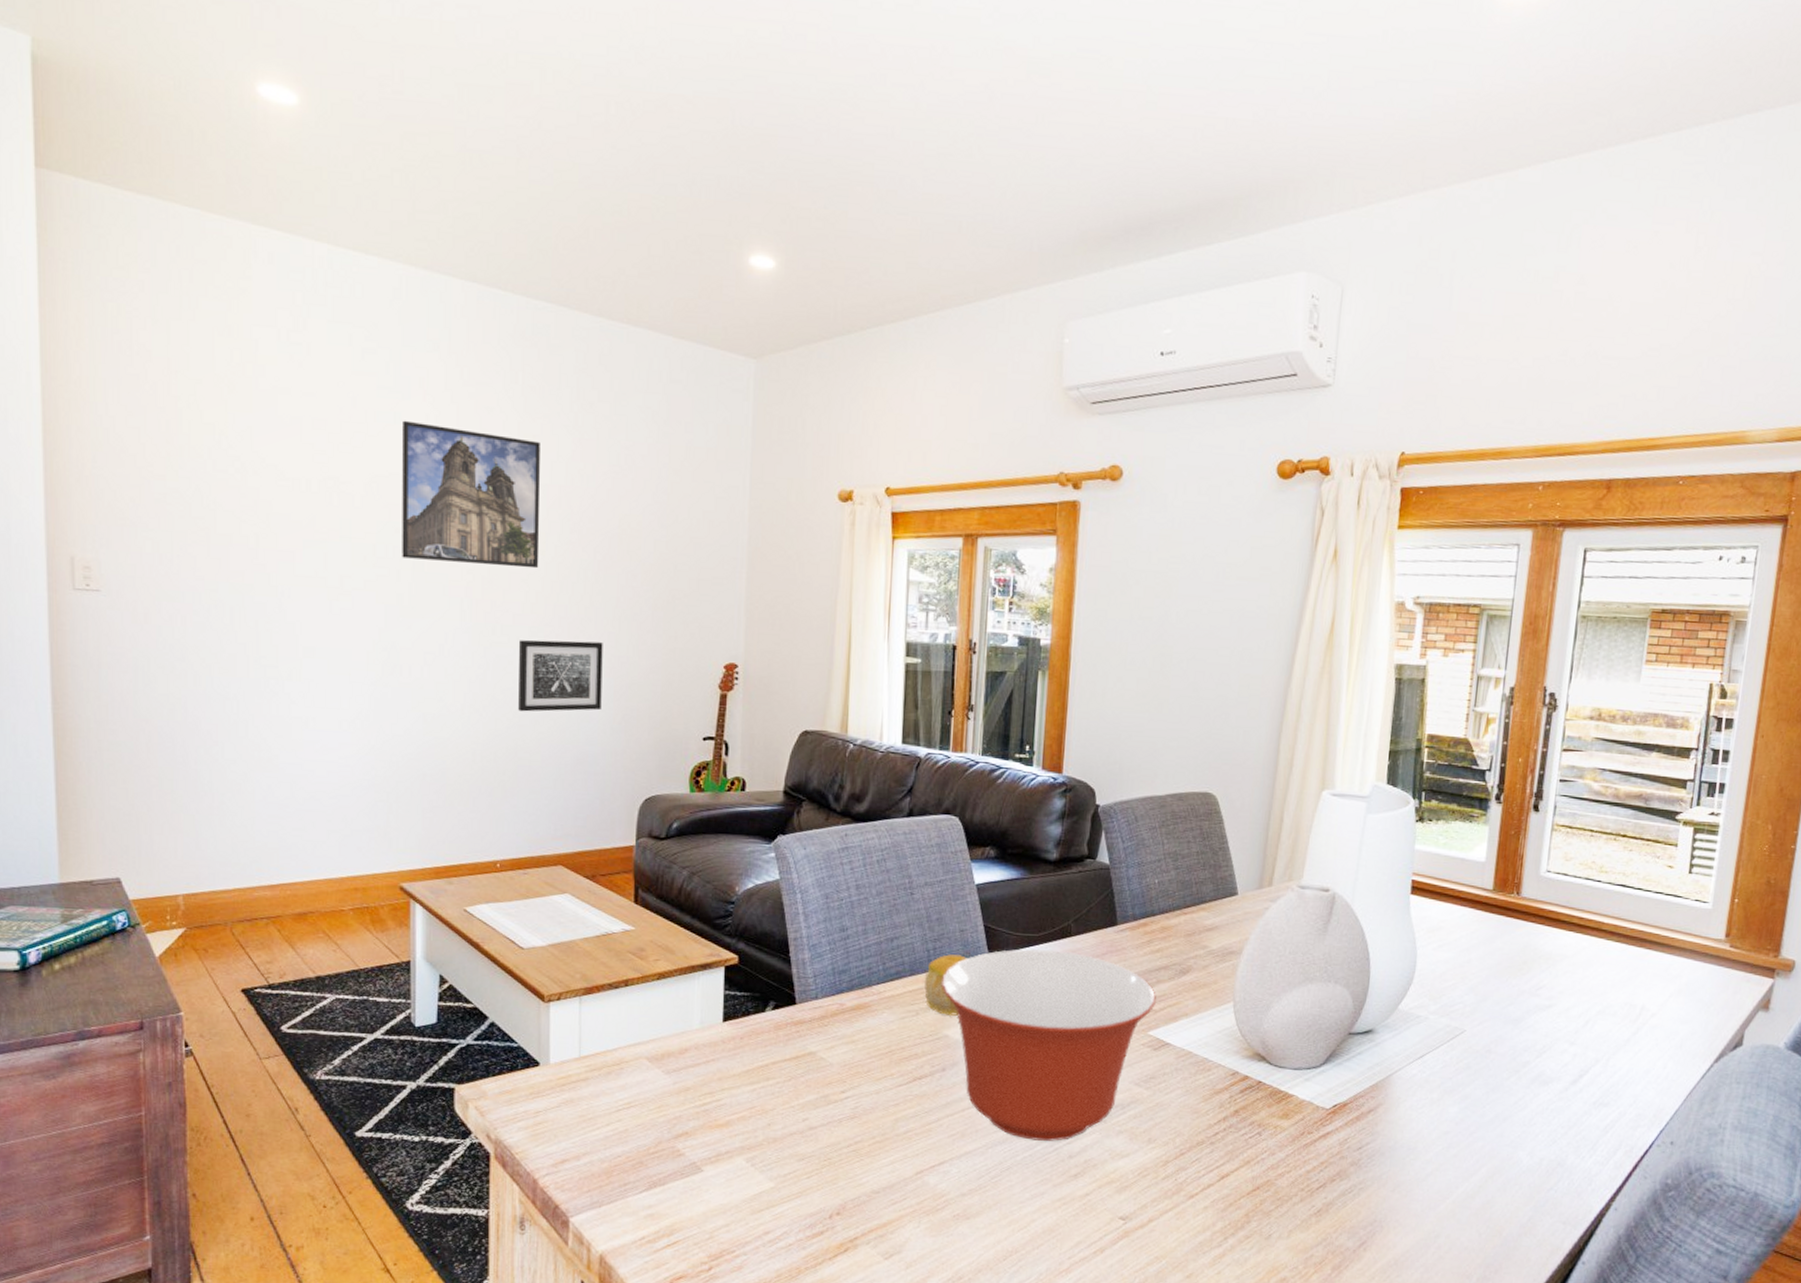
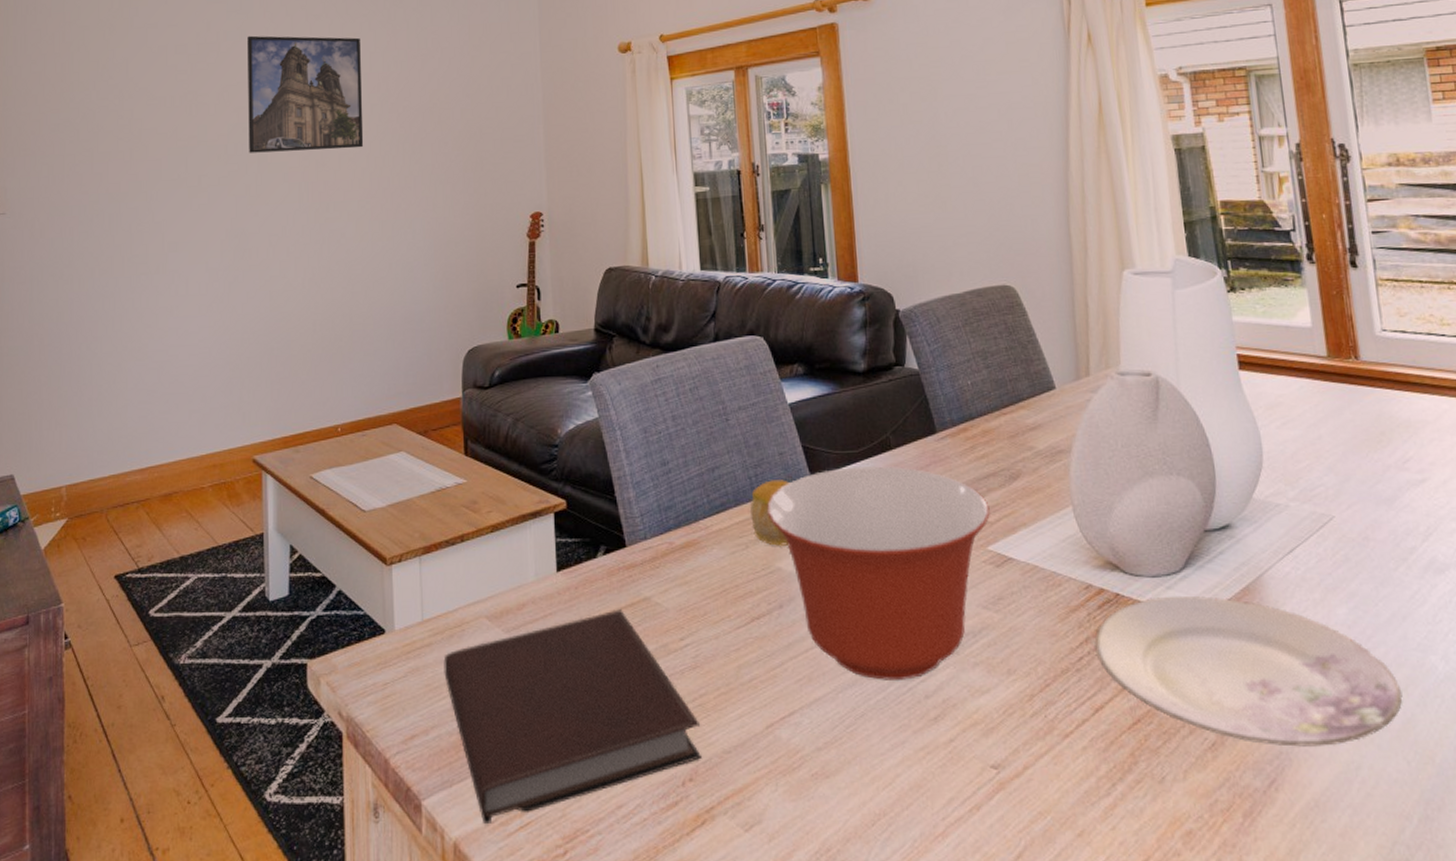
wall art: present [518,639,603,712] -> none [349,207,424,280]
notebook: none [599,1061,852,1242] -> present [443,609,701,825]
plate: none [1231,1087,1489,1218] -> present [1094,595,1403,747]

